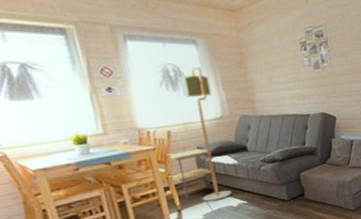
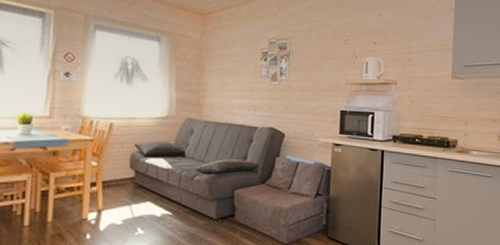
side table: present [166,149,218,199] -> none [99,146,148,199]
floor lamp: present [180,66,232,202] -> none [126,63,164,206]

